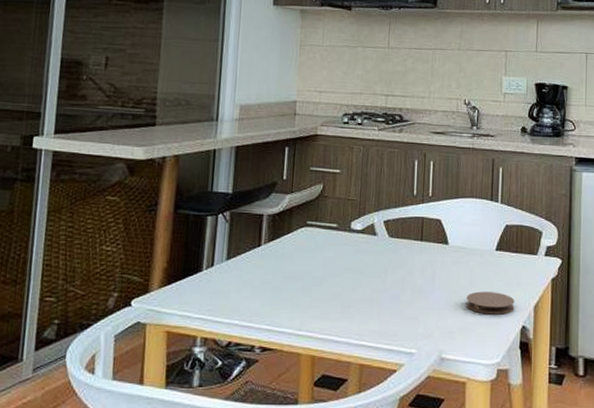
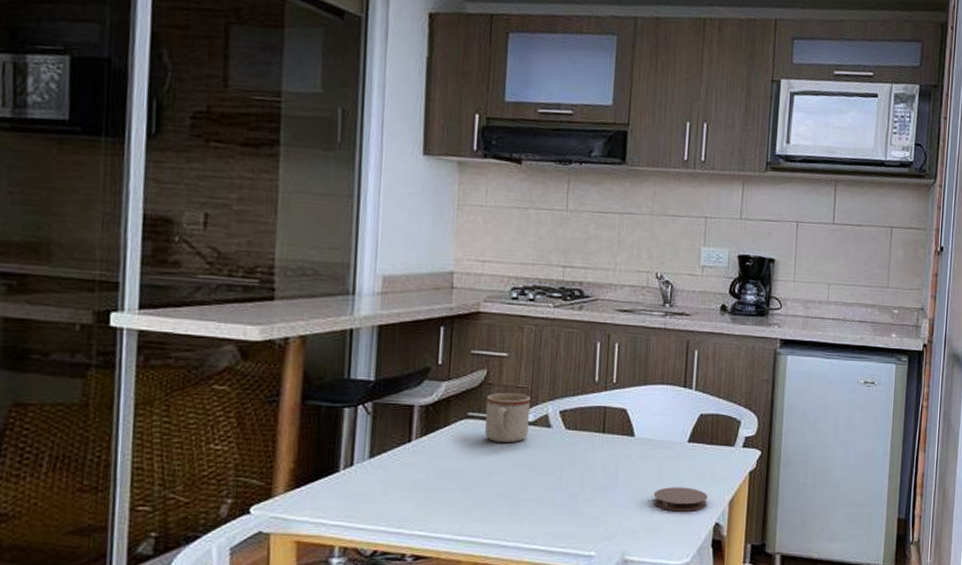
mug: none [321,204,359,249] -> present [485,392,530,443]

